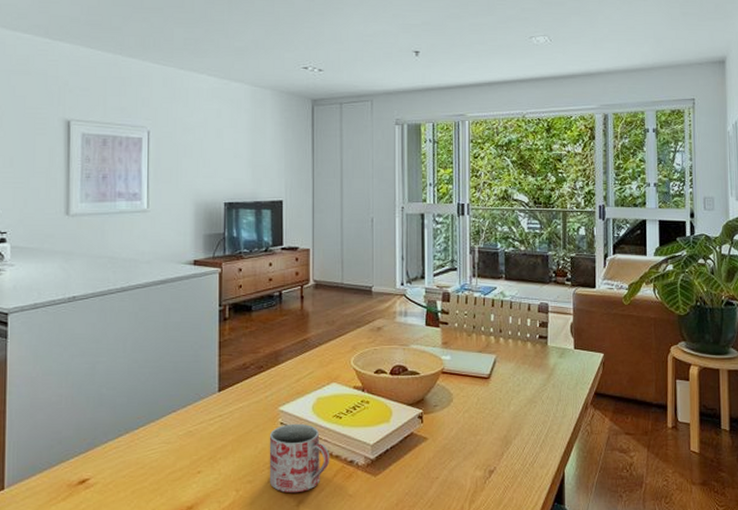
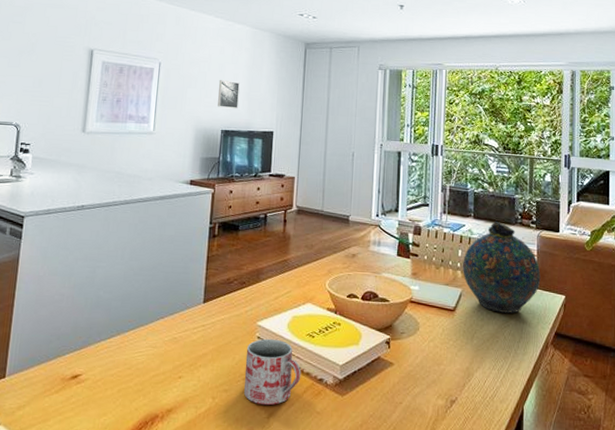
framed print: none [217,146,241,178] -> present [218,79,240,109]
snuff bottle: none [496,281,578,376] -> present [463,221,541,313]

